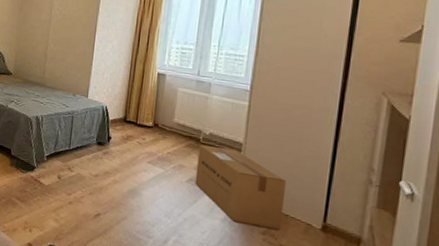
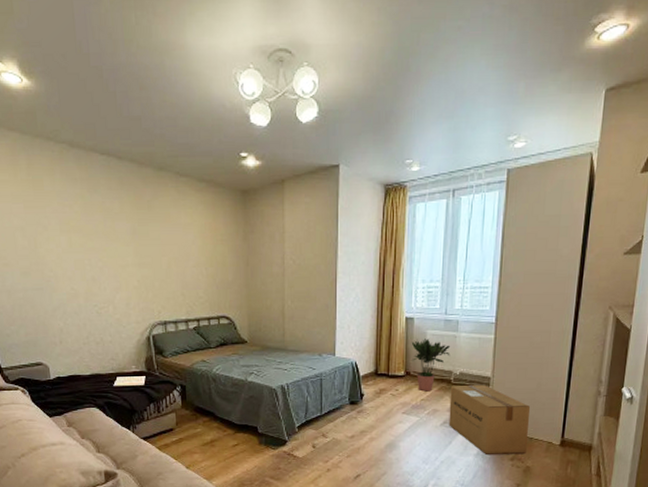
potted plant: none [161,94,202,146] -> present [411,339,451,392]

